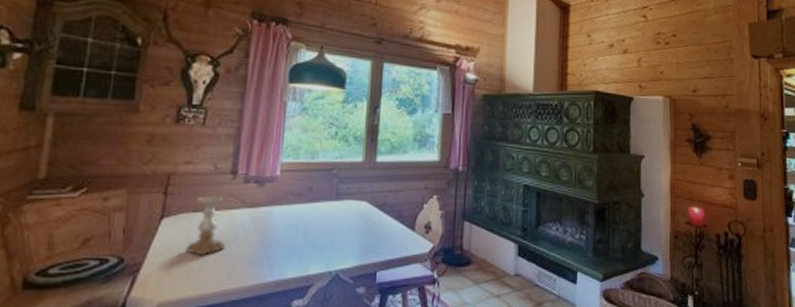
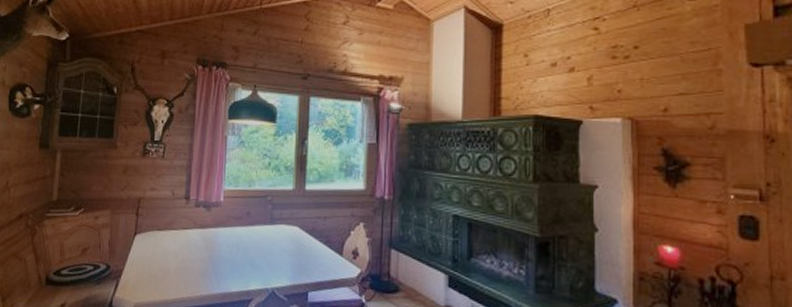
candle holder: present [184,196,225,255] -> none [152,217,182,267]

